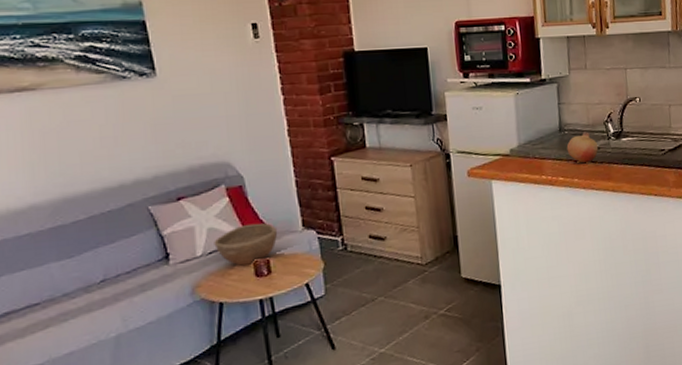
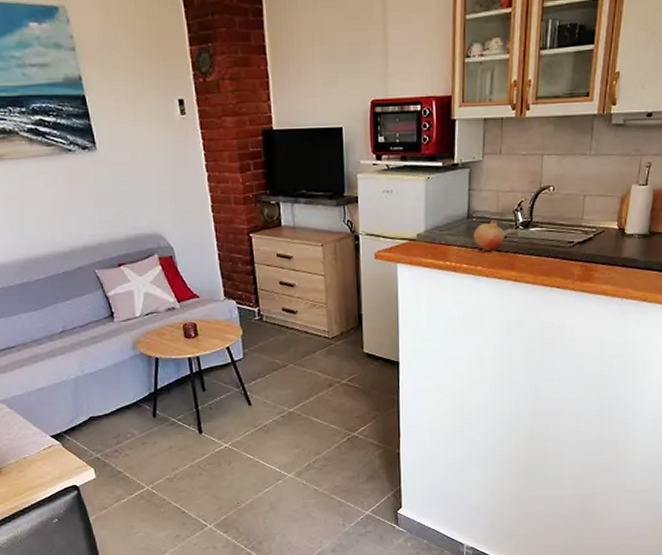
bowl: present [214,223,278,266] -> none [150,291,203,327]

